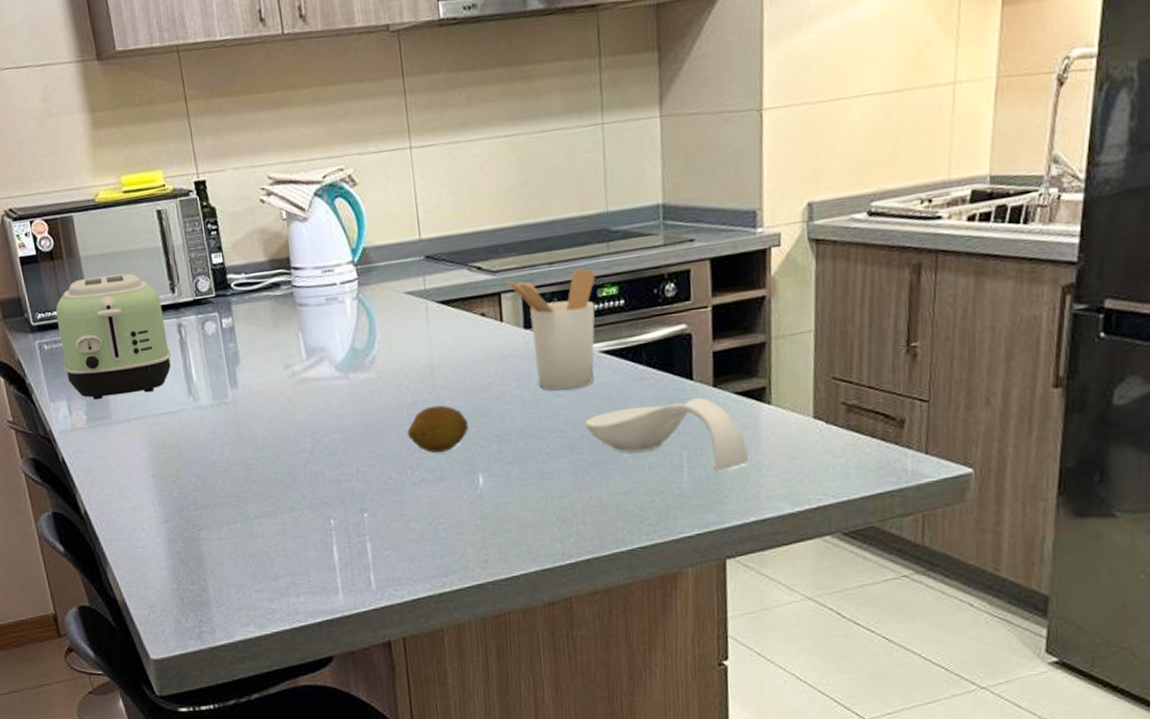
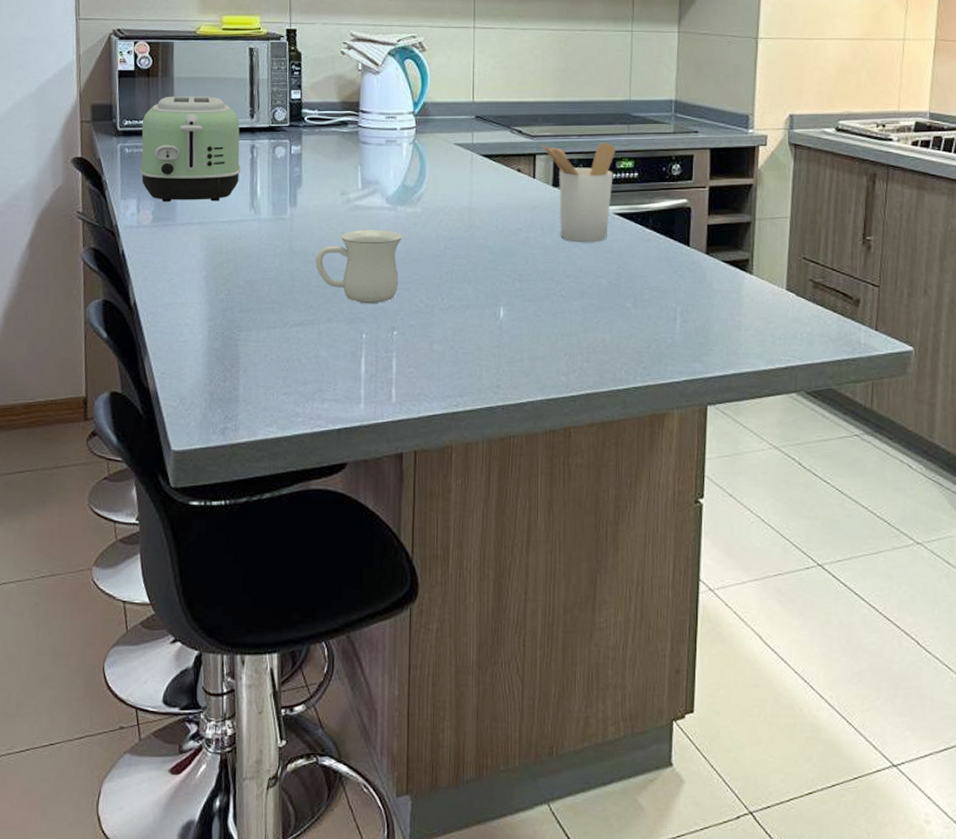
mug: none [267,402,362,487] -> present [315,230,403,304]
fruit: present [407,405,469,453] -> none [442,243,496,284]
spoon rest: present [584,397,748,471] -> none [596,261,731,326]

